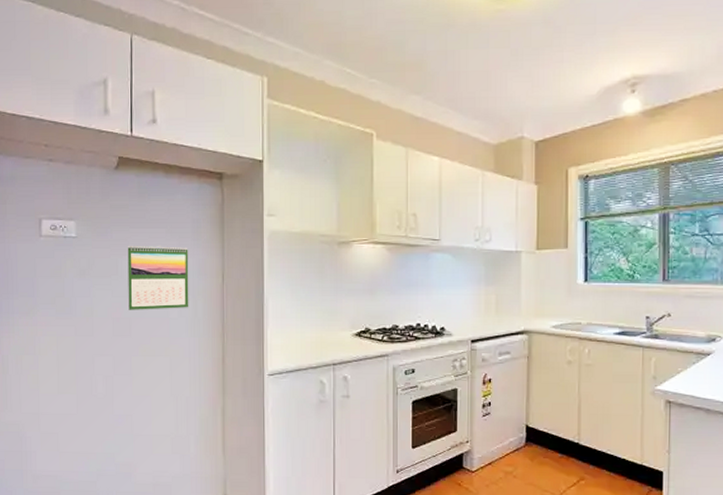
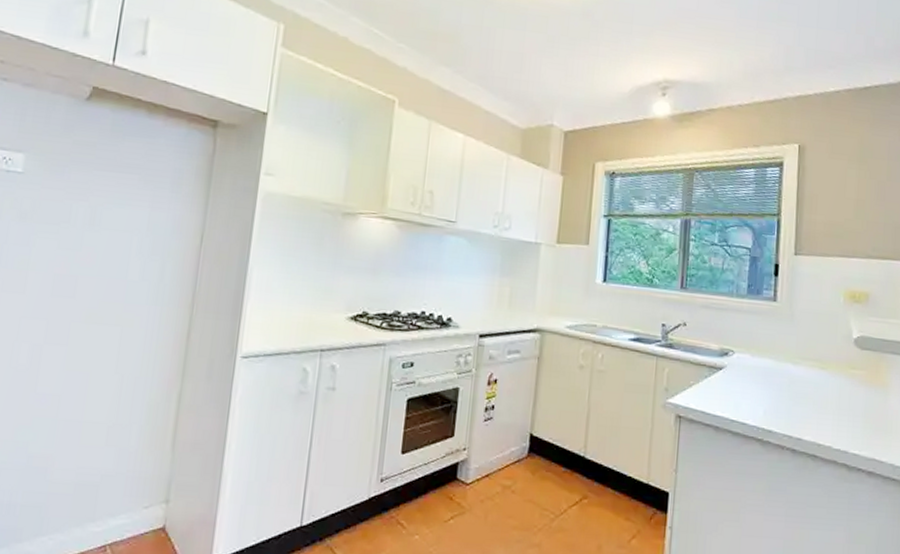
calendar: present [127,246,189,310] -> none [76,190,164,270]

